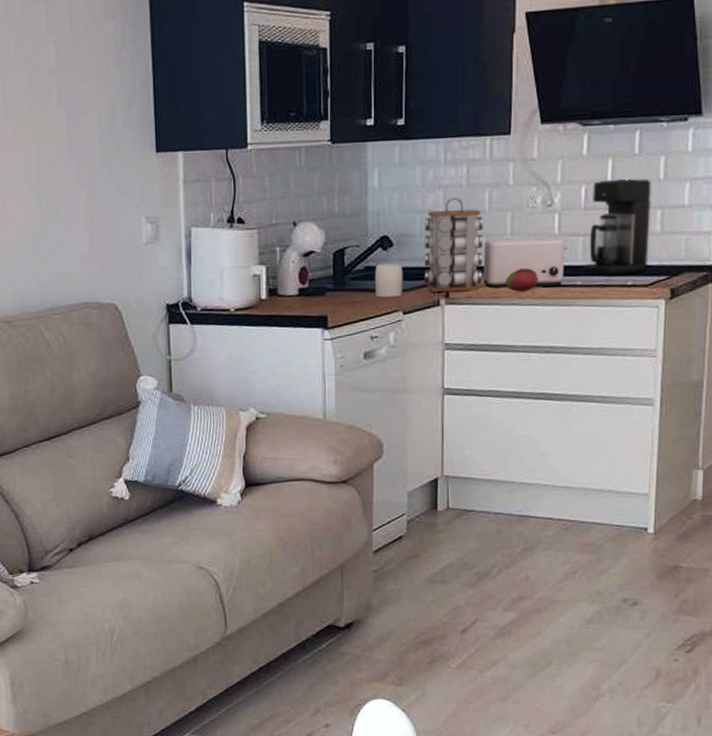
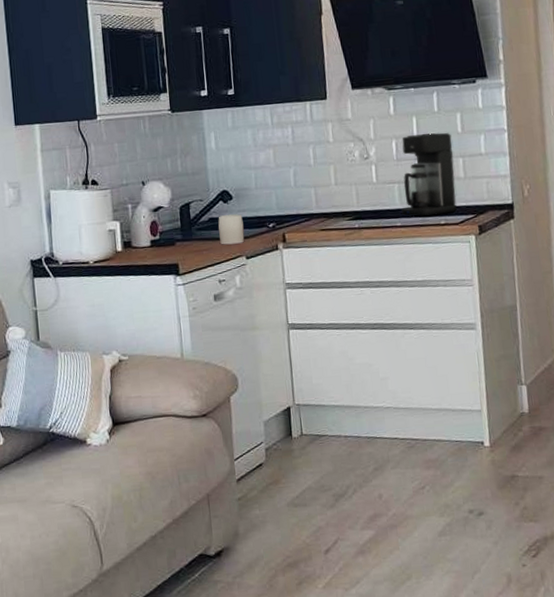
spice rack: present [424,197,484,294] -> none [258,154,314,239]
toaster: present [483,236,567,289] -> none [312,185,386,233]
fruit: present [505,268,539,292] -> none [334,213,364,234]

